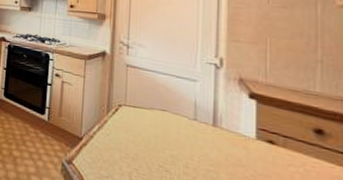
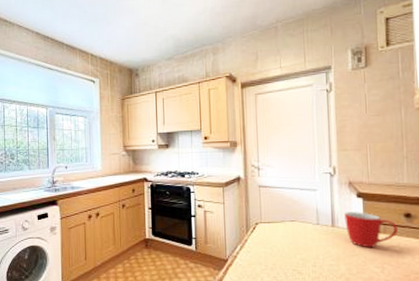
mug: none [230,112,303,162] -> present [344,212,398,248]

